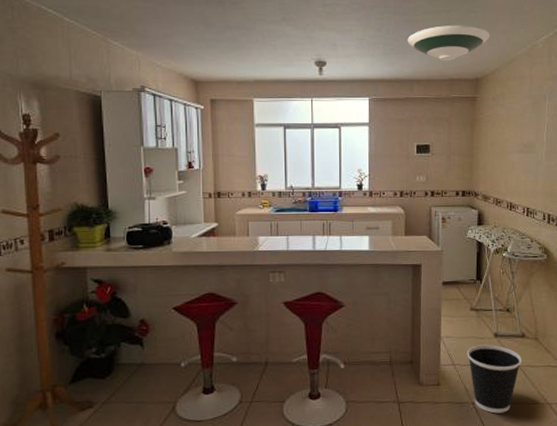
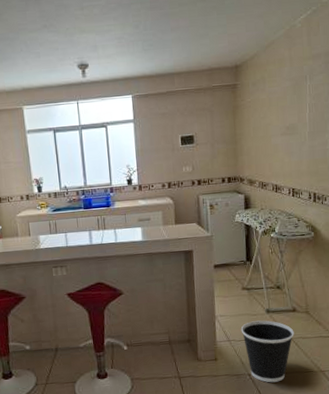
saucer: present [407,25,490,62] -> none [165,12,247,52]

